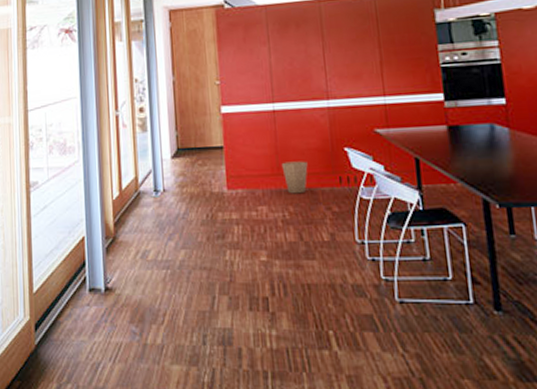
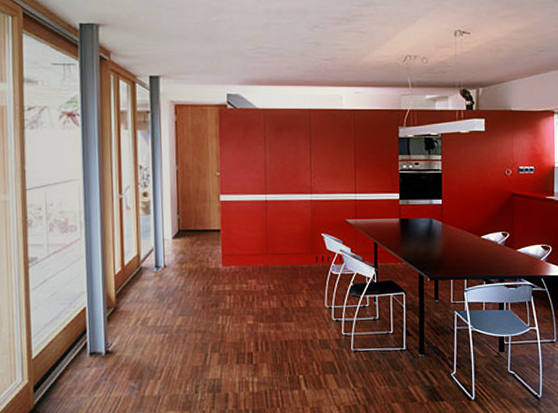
trash can: present [281,161,308,194] -> none [269,243,291,270]

